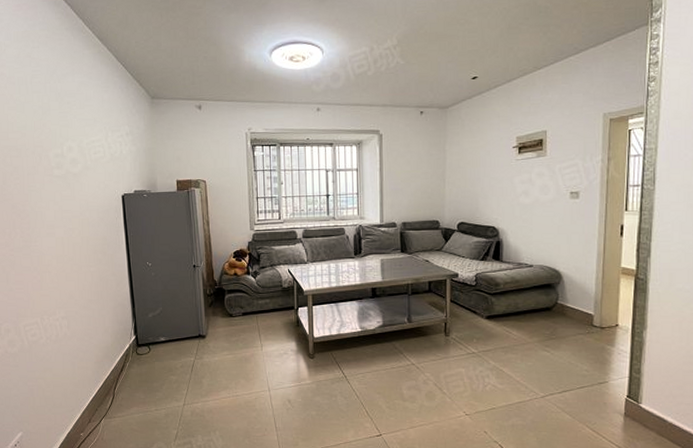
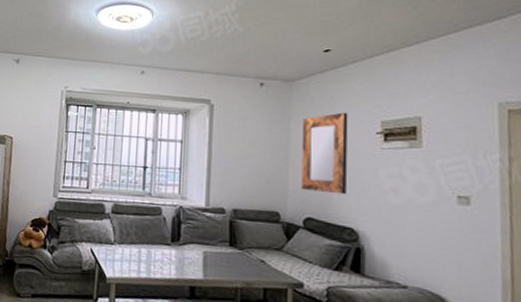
home mirror: none [455,132,491,201] -> present [301,112,348,195]

